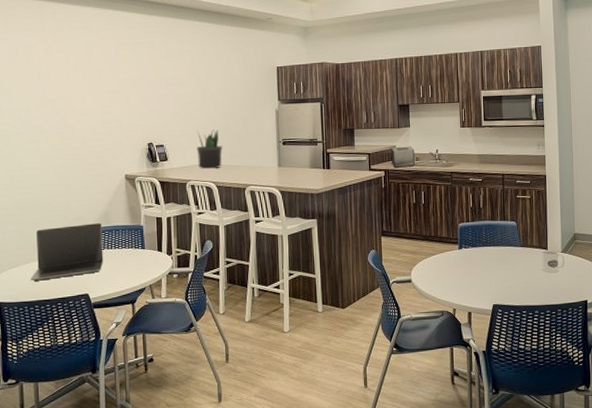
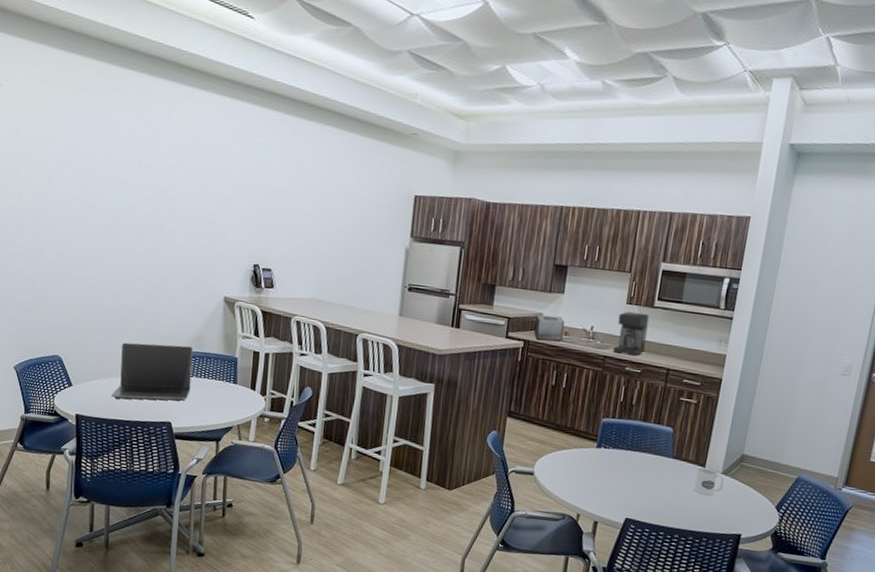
planter: present [196,129,222,169] -> none [307,258,338,306]
coffee maker: none [456,133,482,169] -> present [613,311,649,357]

